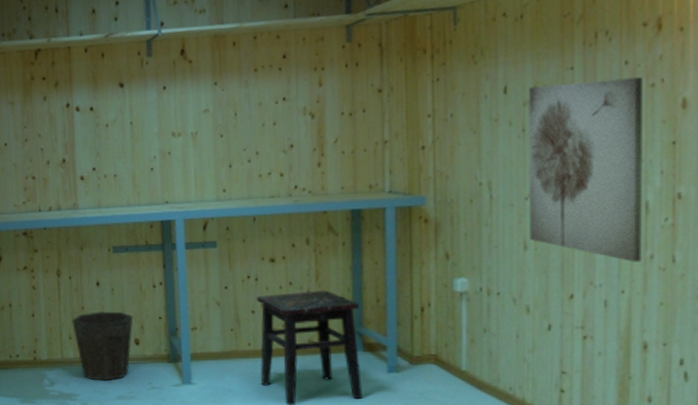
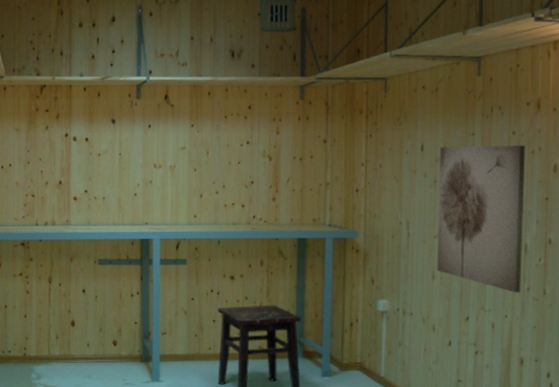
waste bin: present [71,311,134,381] -> none [59,315,113,376]

